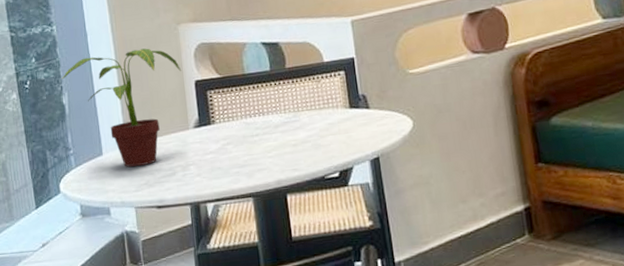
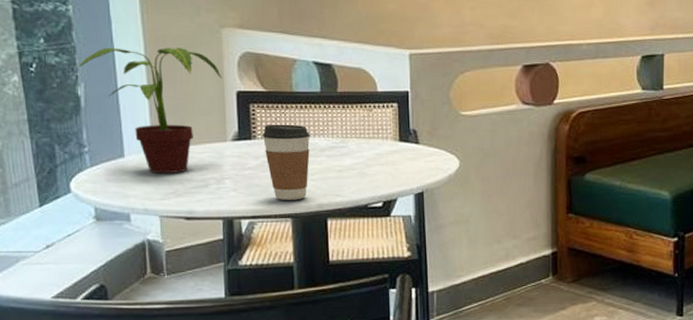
coffee cup: none [220,105,266,180] -> present [262,124,310,200]

